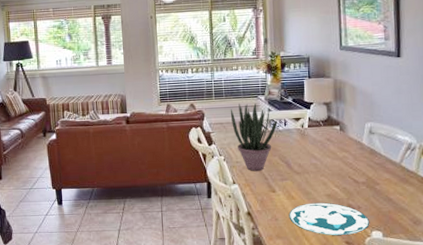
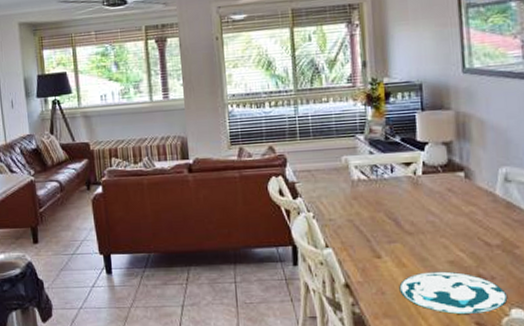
potted plant: present [230,103,278,172] -> none [319,144,382,232]

